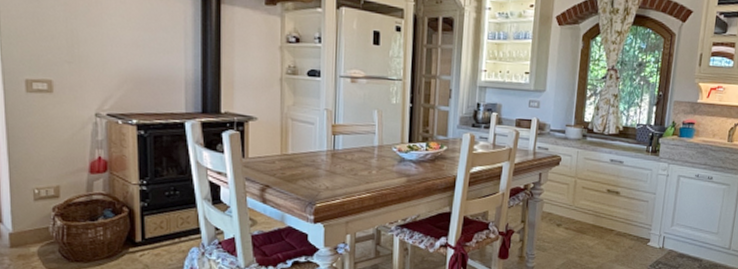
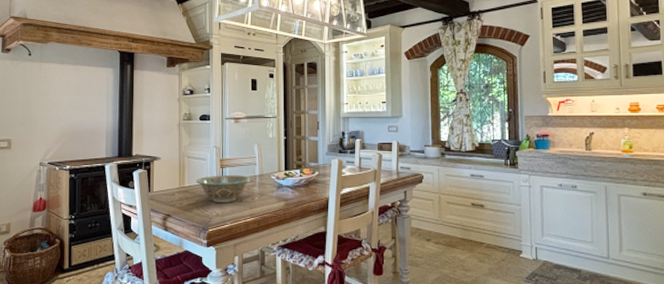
bowl: none [302,143,370,176] -> present [196,175,252,204]

